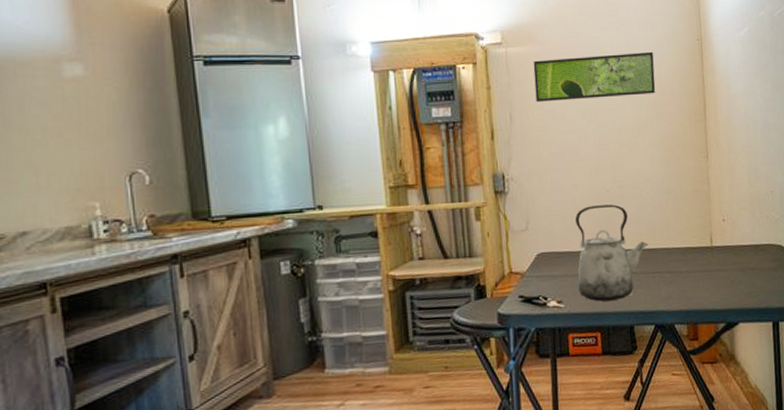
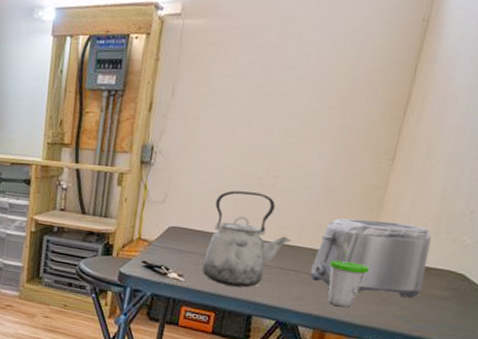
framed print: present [533,51,656,103] -> none [203,31,358,81]
toaster: none [671,210,757,280] -> present [310,218,432,297]
cup: none [684,237,716,298] -> present [327,243,370,308]

